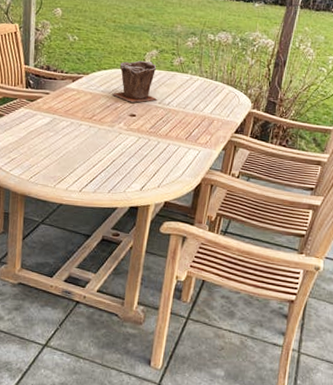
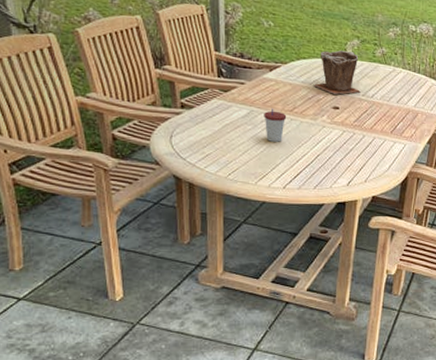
cup: none [65,116,86,148] -> present [264,108,287,142]

